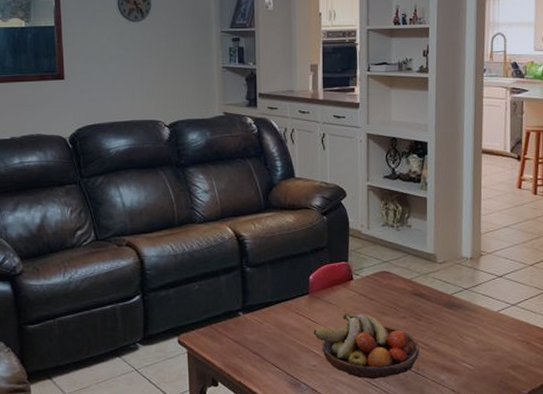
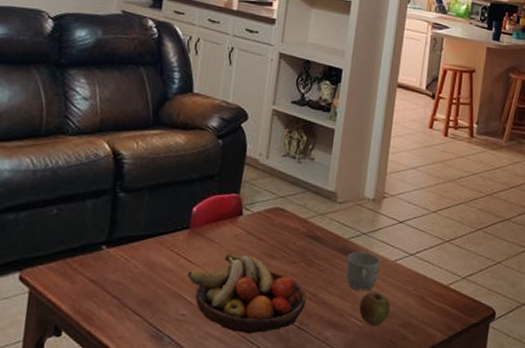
mug: none [452,304,484,339] -> present [345,251,381,291]
apple: none [469,339,498,369] -> present [359,291,391,326]

